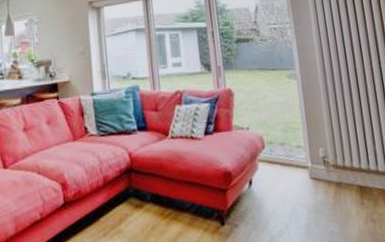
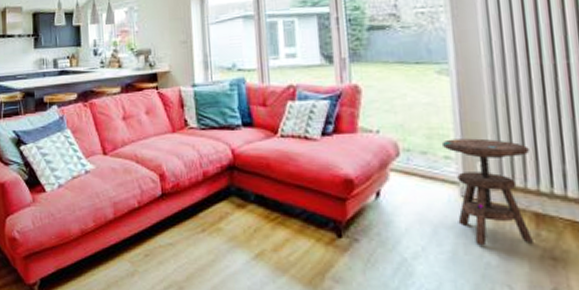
side table: none [294,129,360,218] -> present [441,138,533,246]

